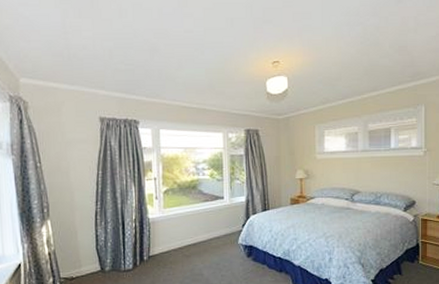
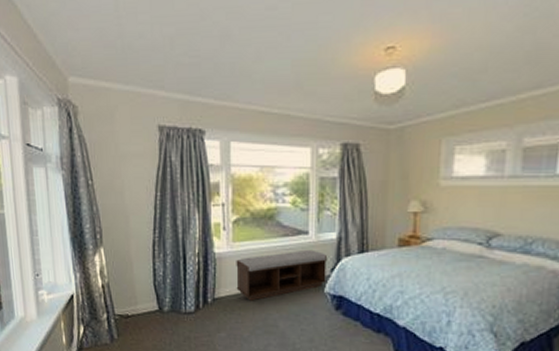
bench: none [167,211,239,256] -> present [236,249,327,301]

